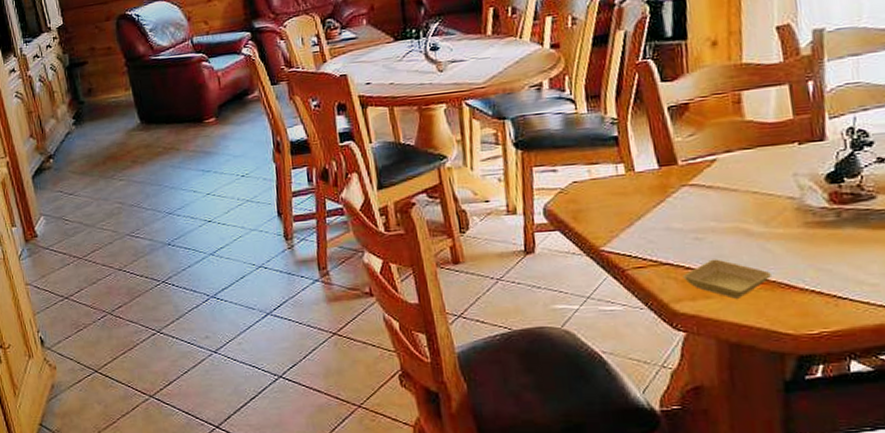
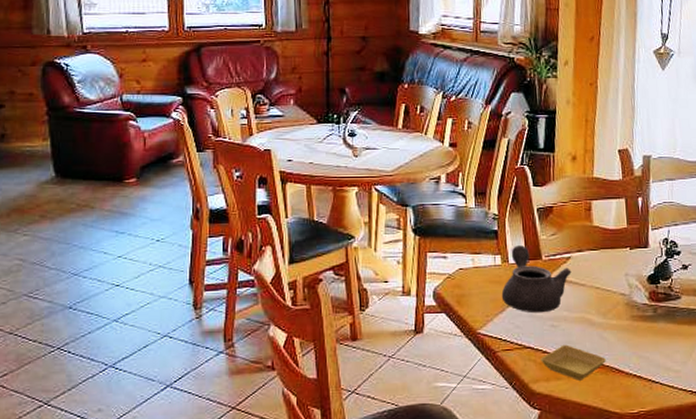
teapot: none [627,150,718,226] -> present [501,245,572,314]

